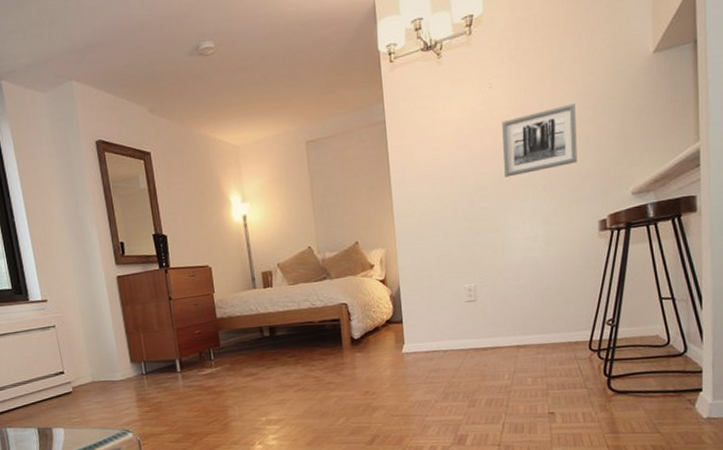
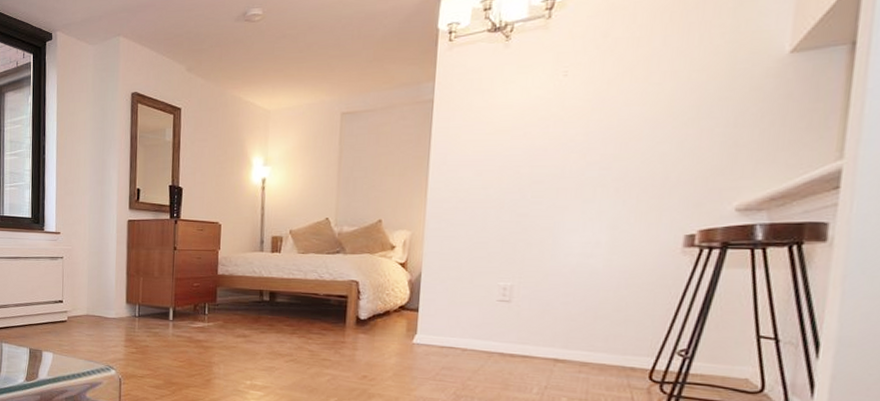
wall art: present [502,103,578,178] -> none [567,101,673,174]

